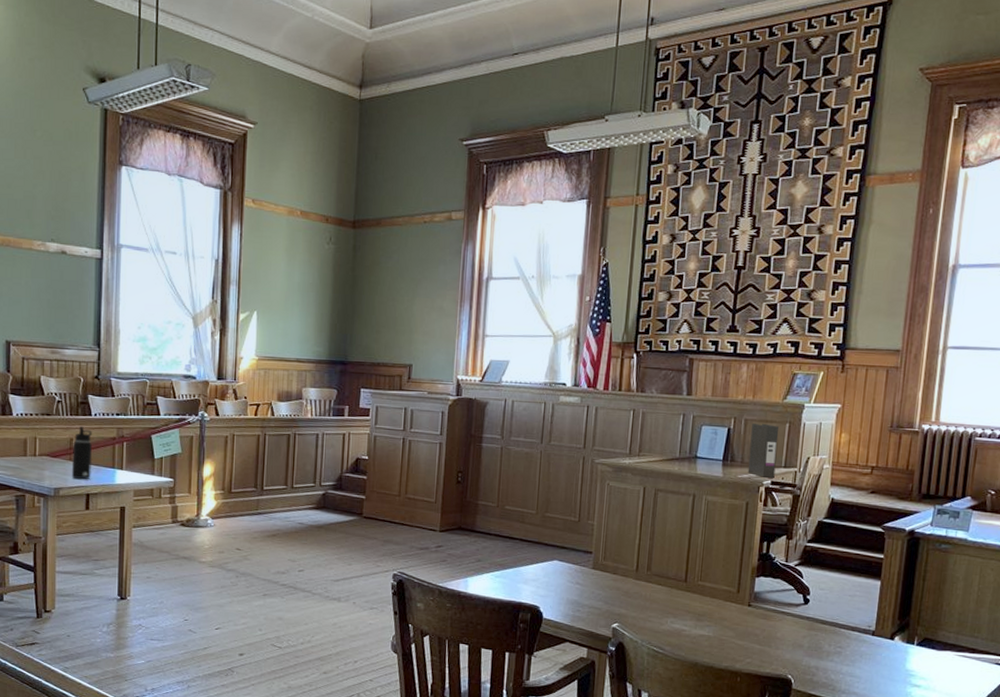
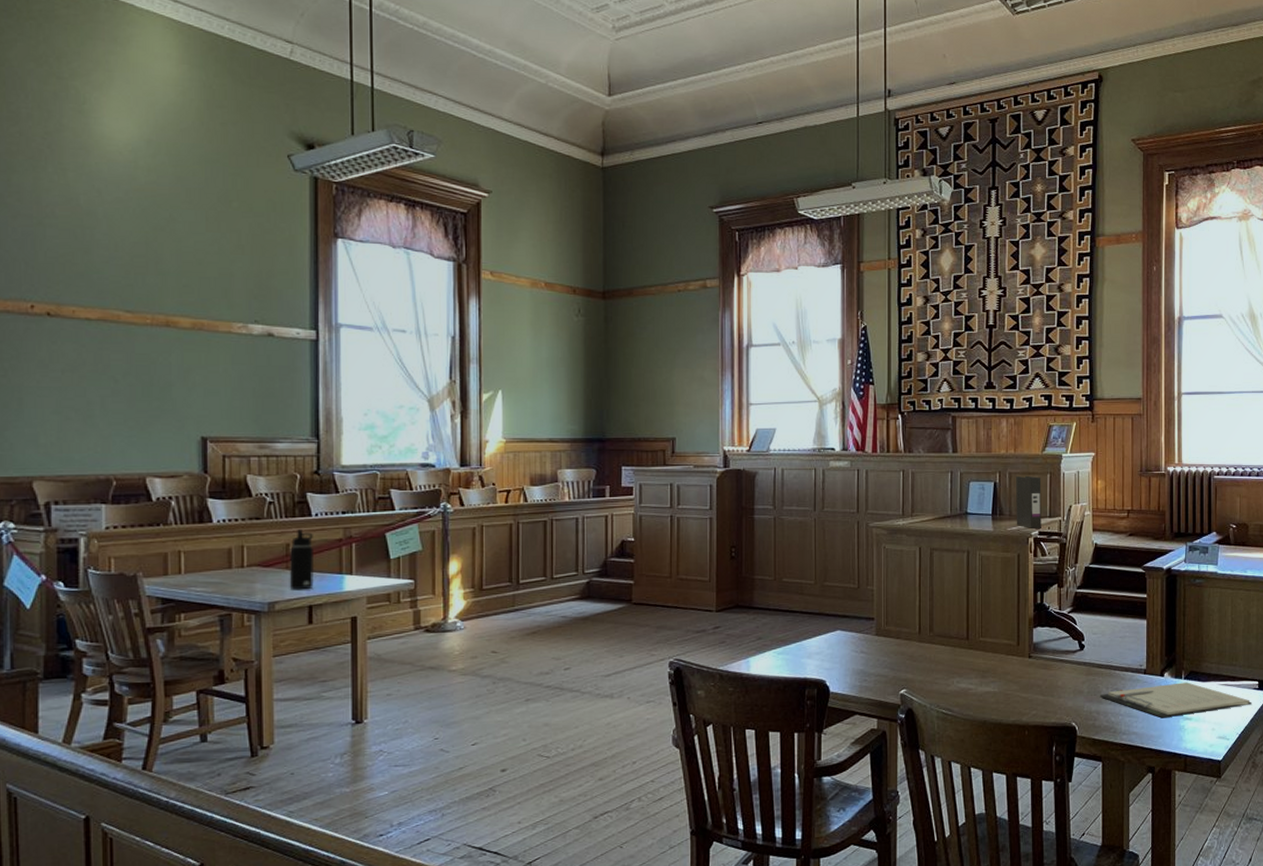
clipboard: none [820,648,992,682] -> present [1099,682,1253,718]

